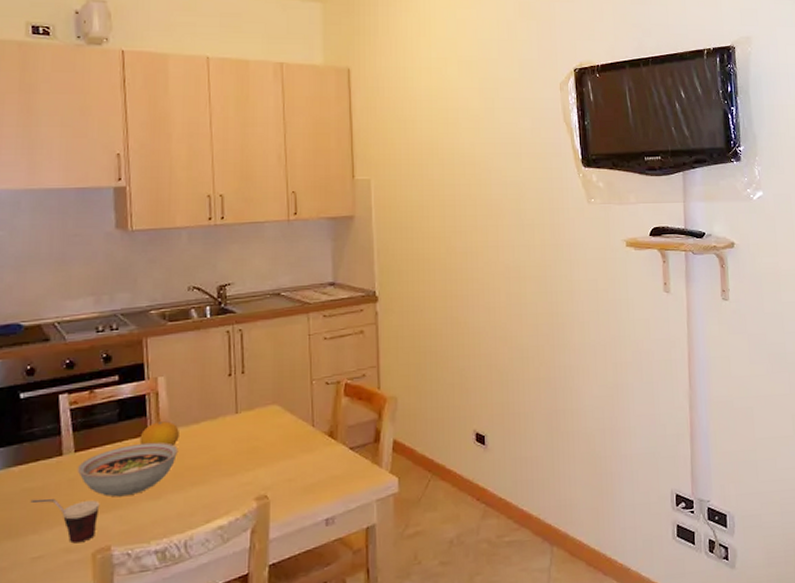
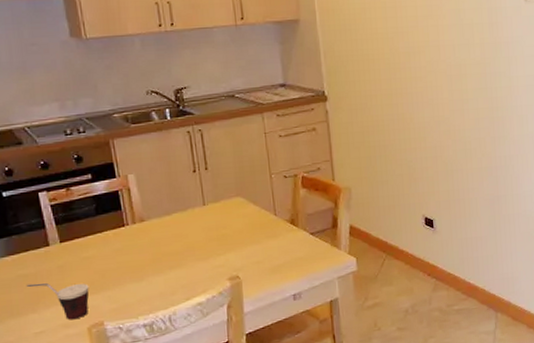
bowl: present [77,442,179,497] -> none [64,232,155,281]
fruit: present [139,421,179,447] -> none [117,214,154,236]

